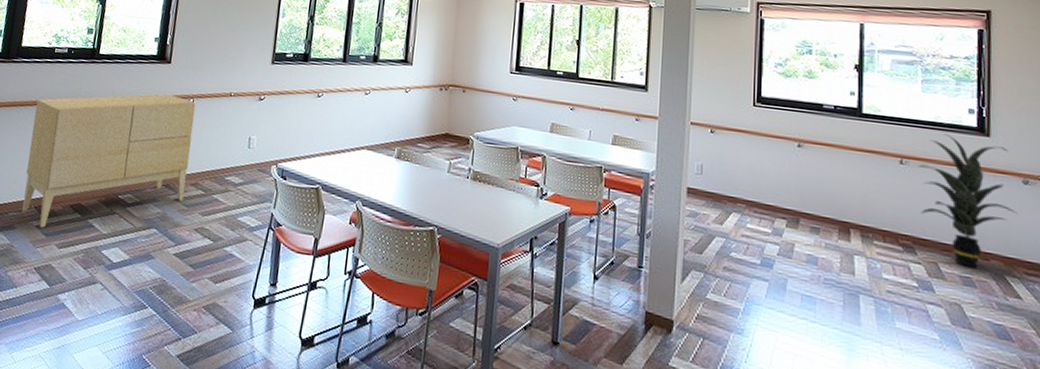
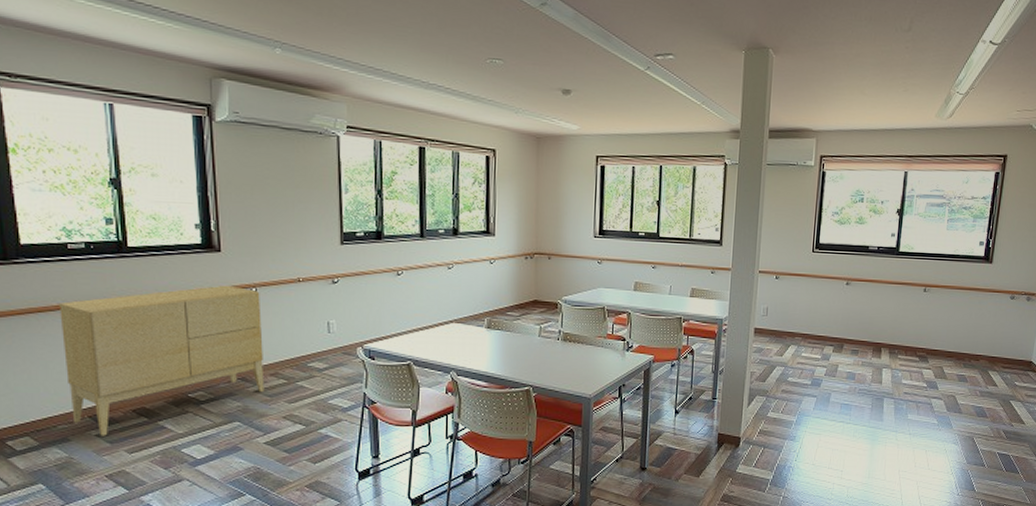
indoor plant: present [918,134,1018,269] -> none [934,264,1004,368]

